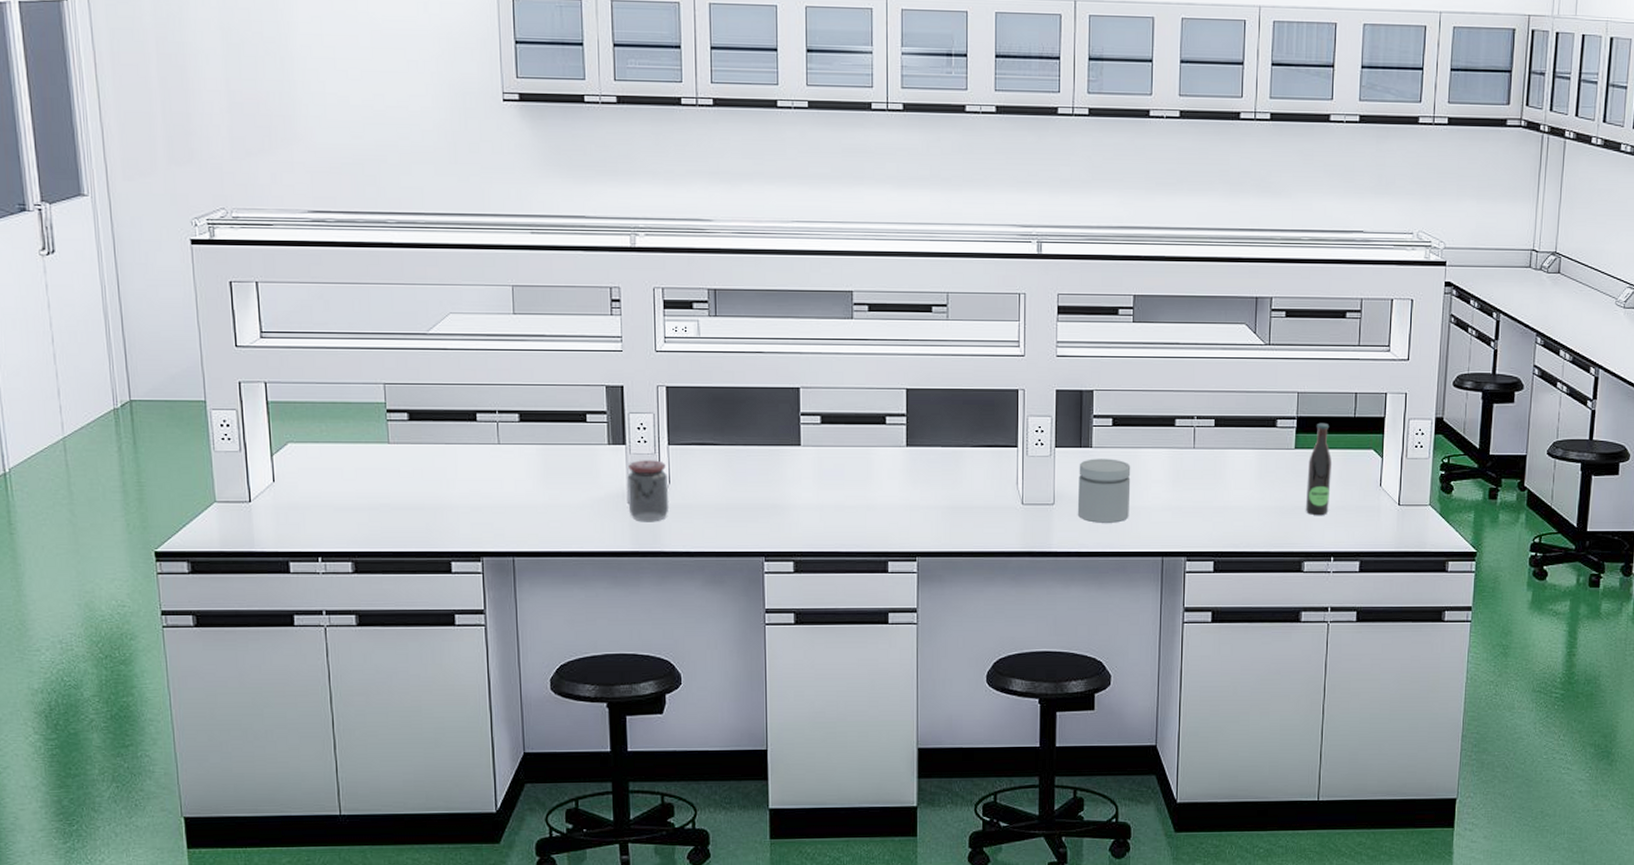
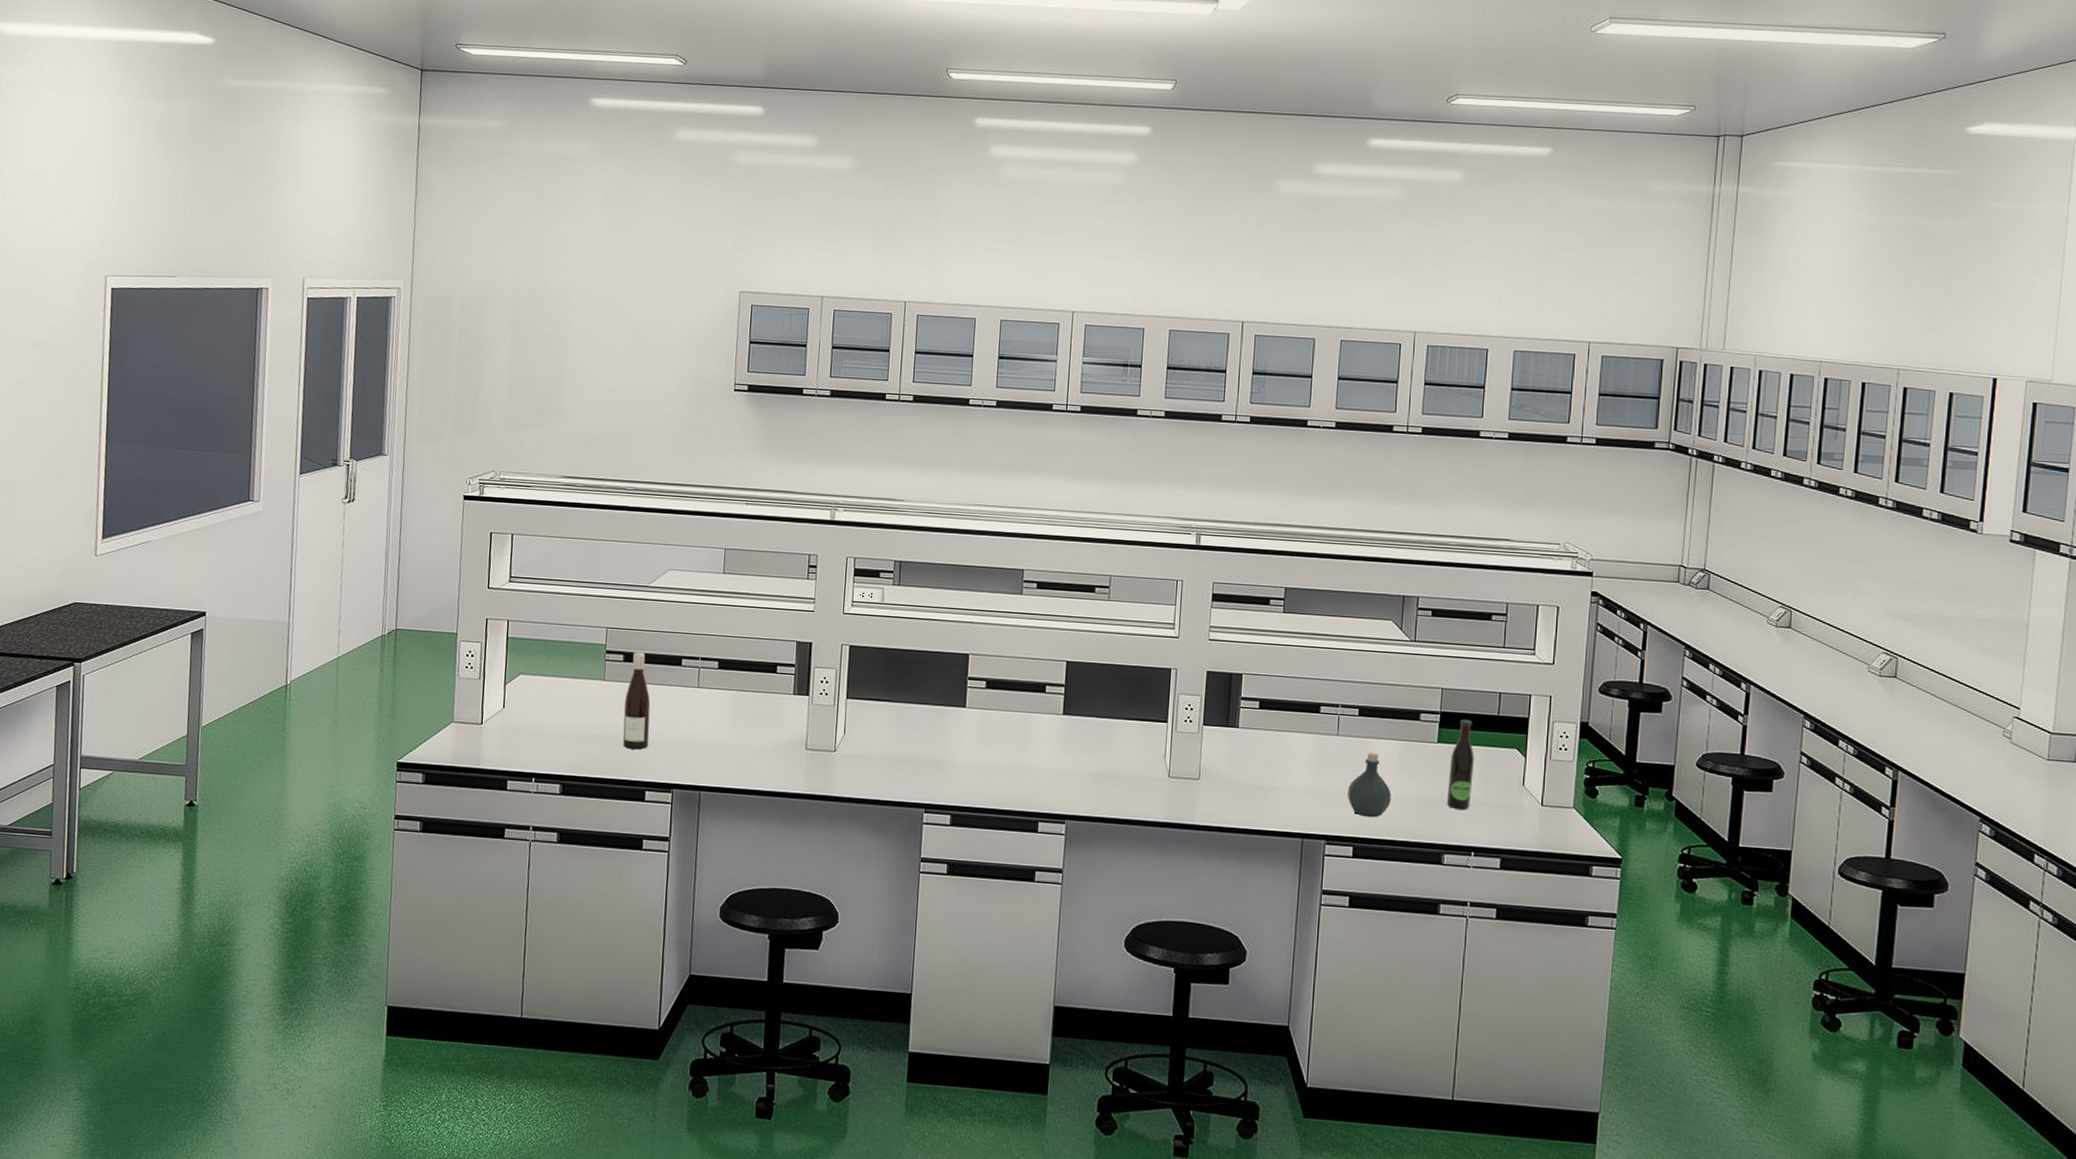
bottle: none [414,408,449,517] -> present [622,651,651,750]
jar: present [627,460,669,522] -> none [805,710,843,769]
jar: present [1077,459,1131,523] -> none [1221,738,1275,802]
flask: none [1206,464,1250,531] -> present [1348,753,1391,818]

